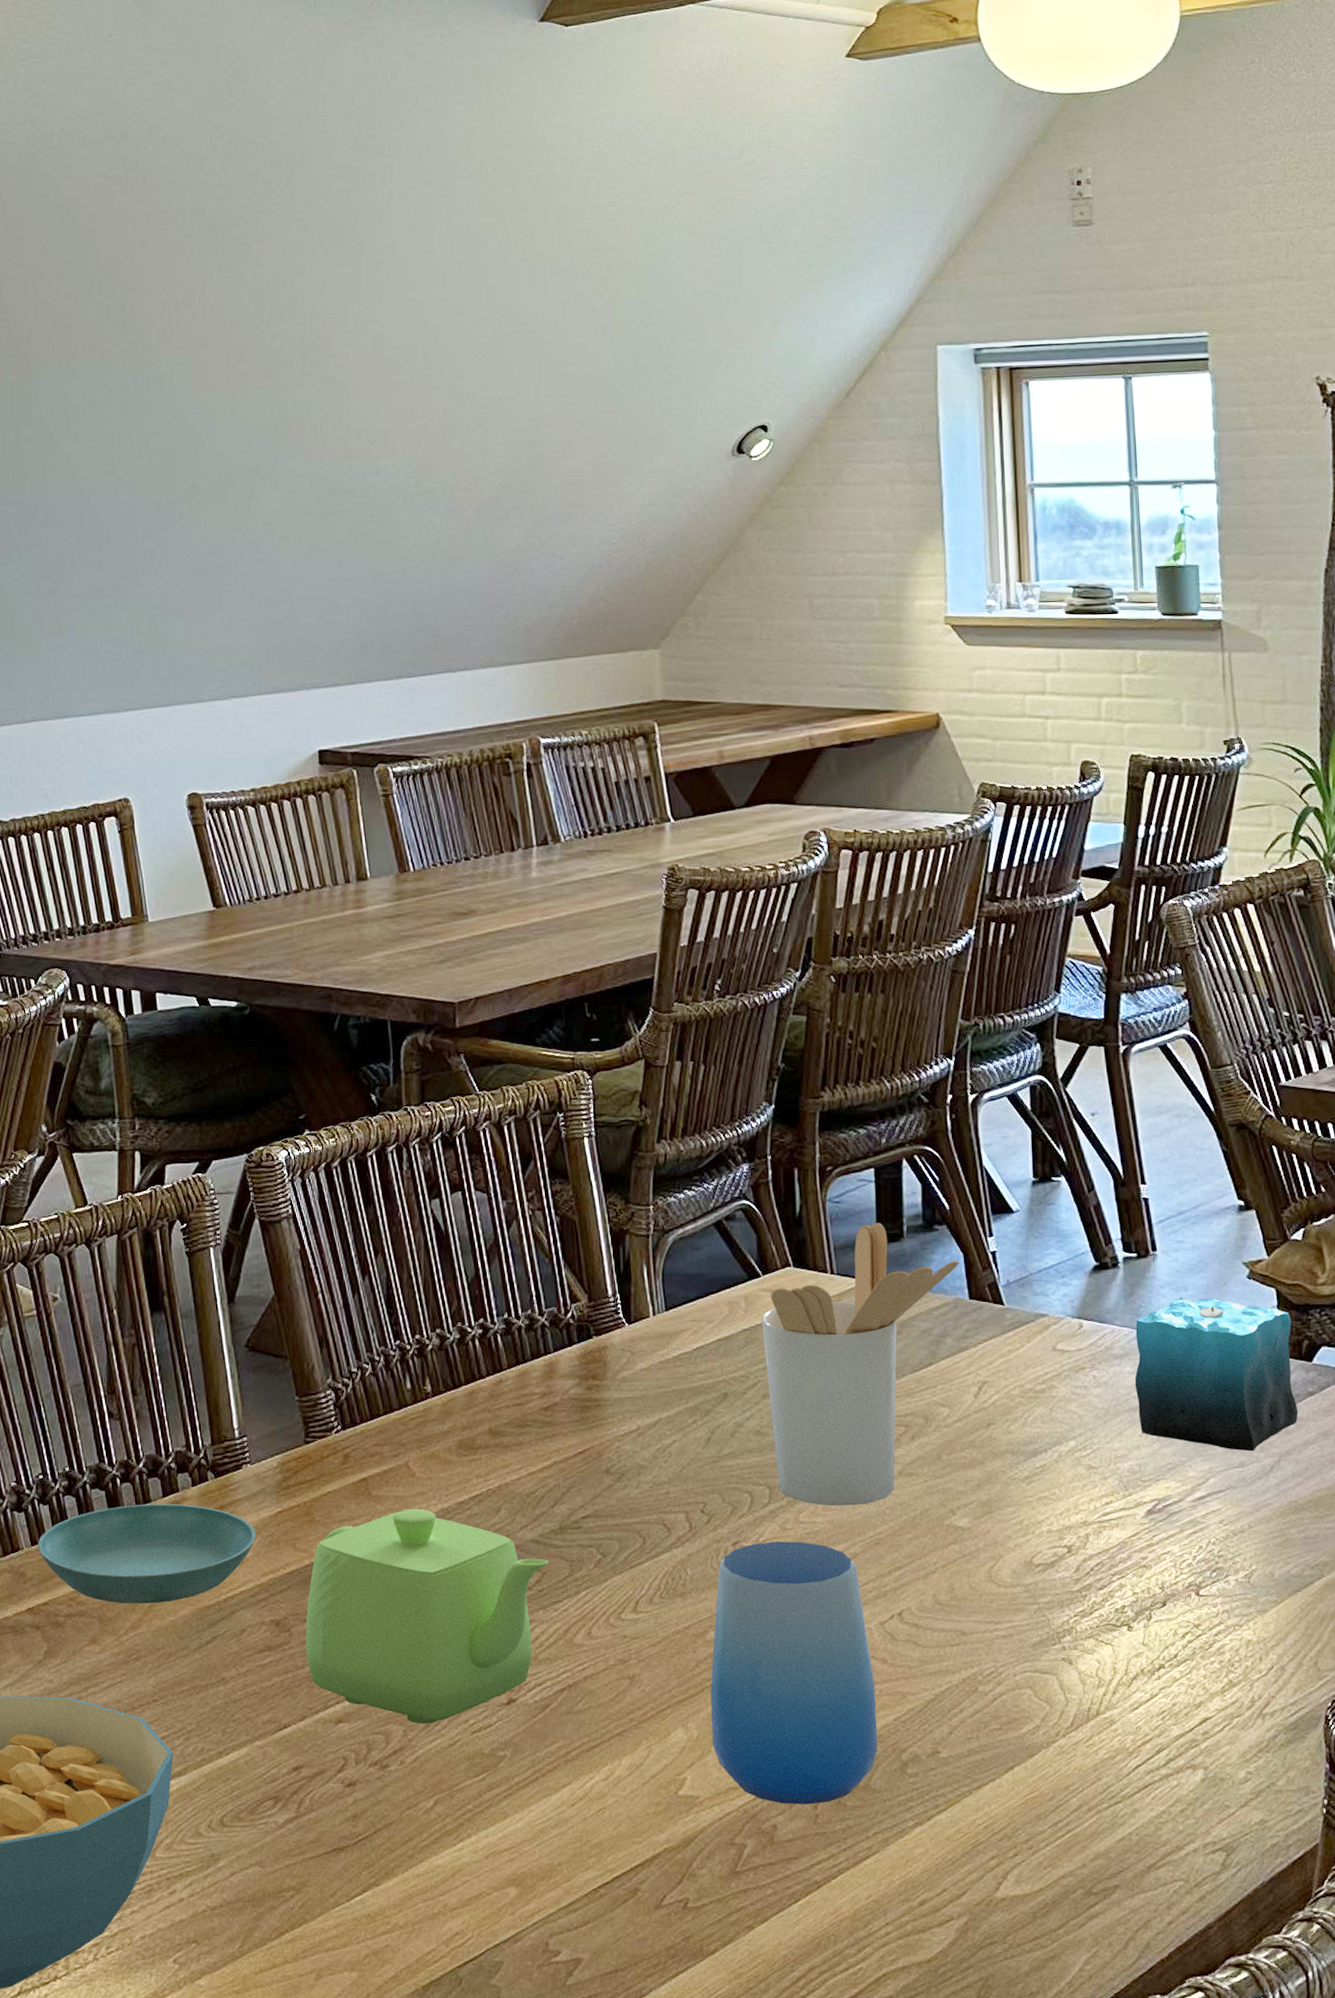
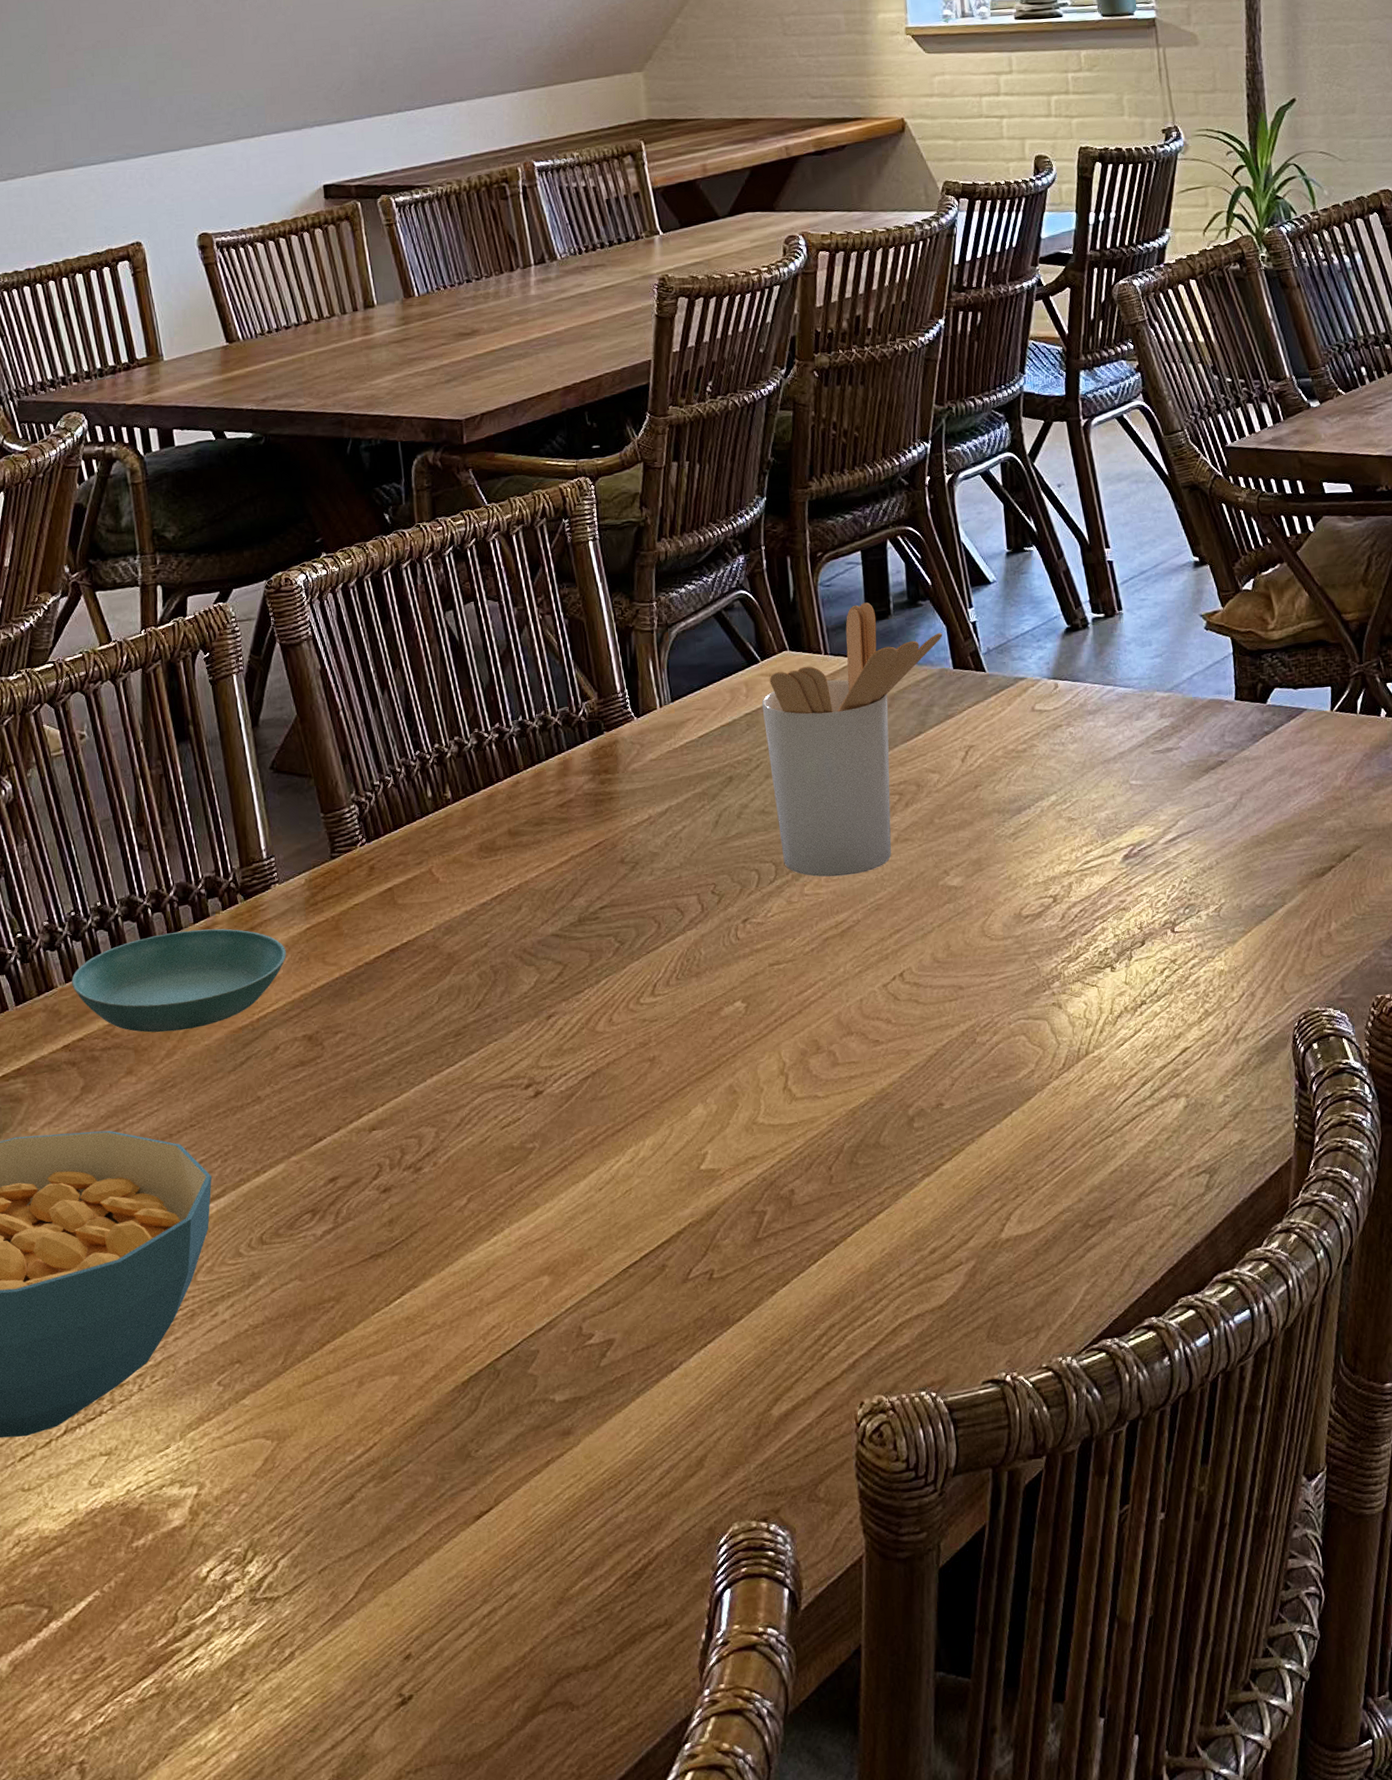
teapot: present [305,1508,549,1725] -> none [337,913,570,1125]
cup: present [710,1541,878,1805] -> none [726,913,886,1169]
candle: present [1134,1264,1299,1451] -> none [1106,621,1256,792]

